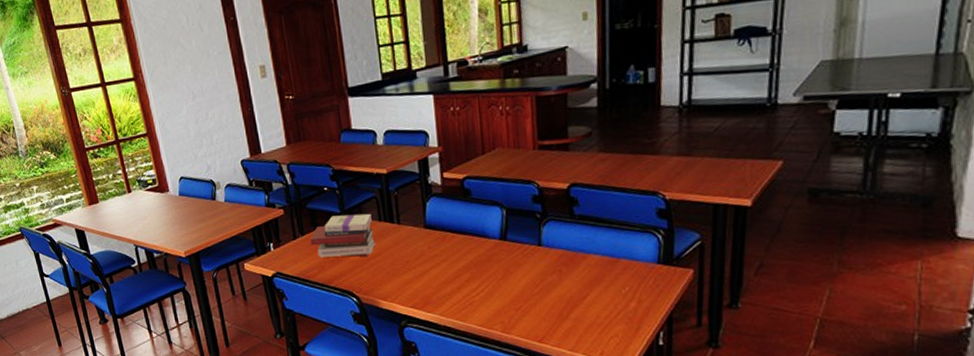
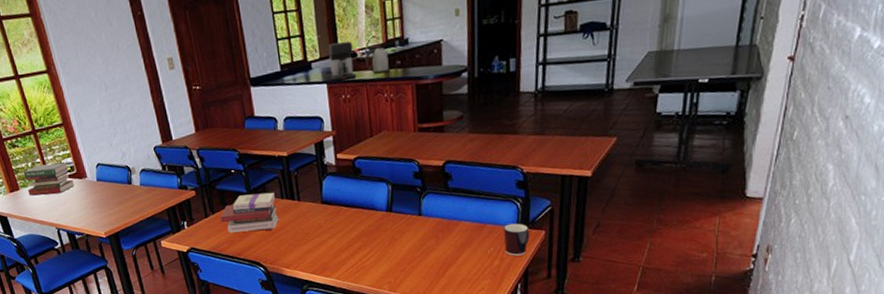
books: none [103,174,156,210] -> present [23,162,75,196]
coffee maker: none [435,47,468,92] -> present [328,41,357,81]
kettle: none [478,54,505,85] -> present [365,47,389,74]
mug: none [641,259,675,298] -> present [504,223,530,256]

